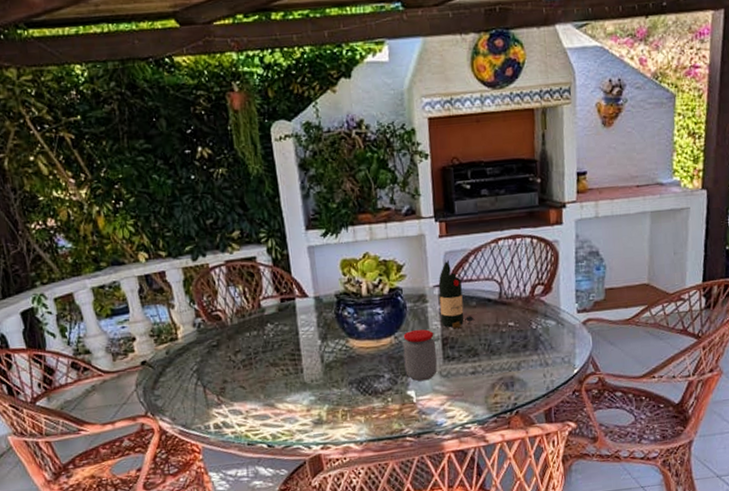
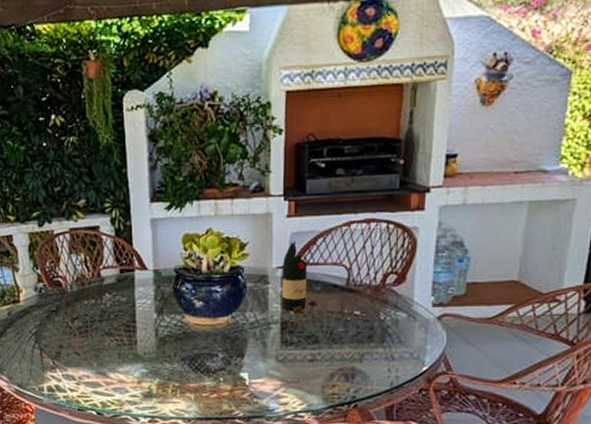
jar: present [403,329,437,382] -> none [239,310,275,364]

